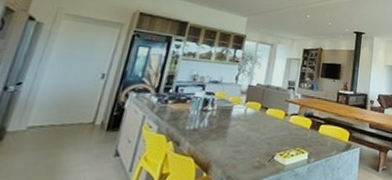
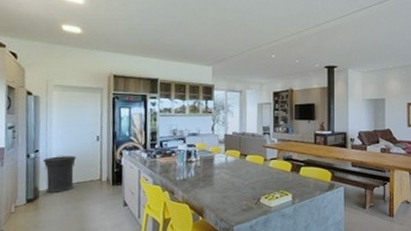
trash can: none [15,90,70,136] -> present [43,155,77,194]

